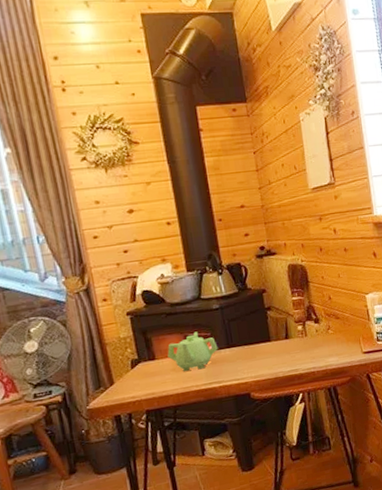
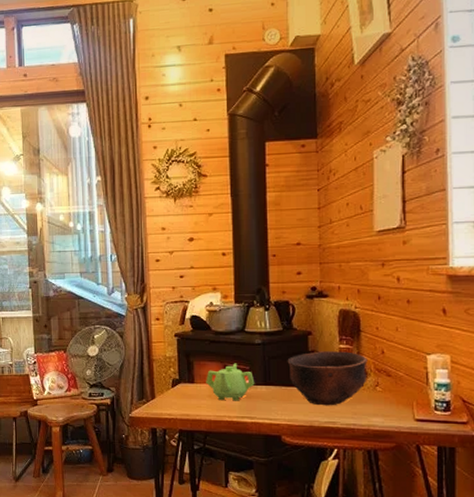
bowl: none [246,302,319,357] -> present [287,351,367,406]

